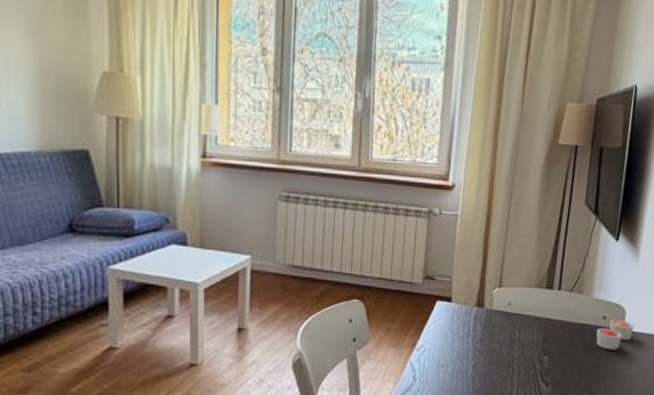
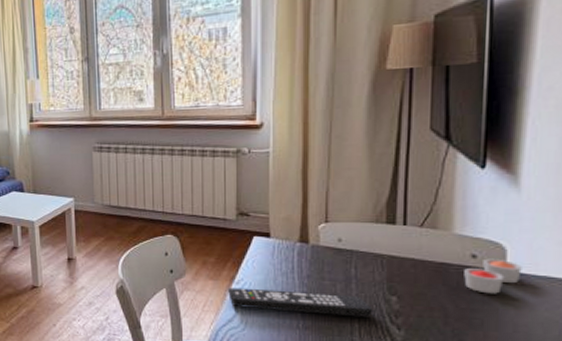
remote control: none [407,354,530,377] -> present [227,287,374,317]

